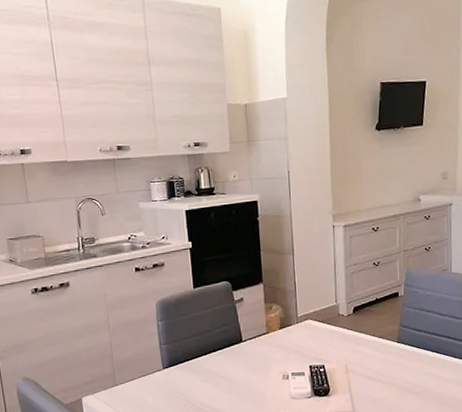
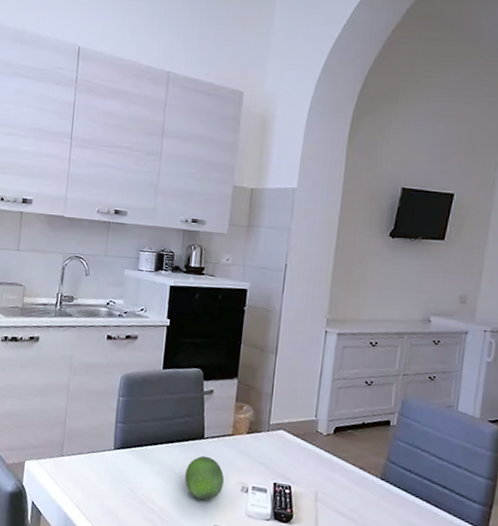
fruit: none [231,356,267,394] -> present [185,455,225,501]

